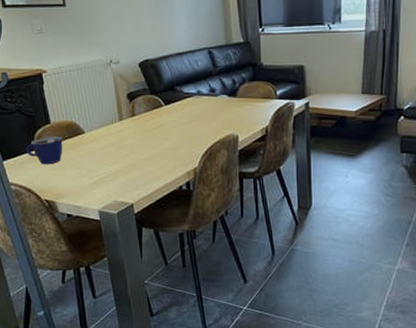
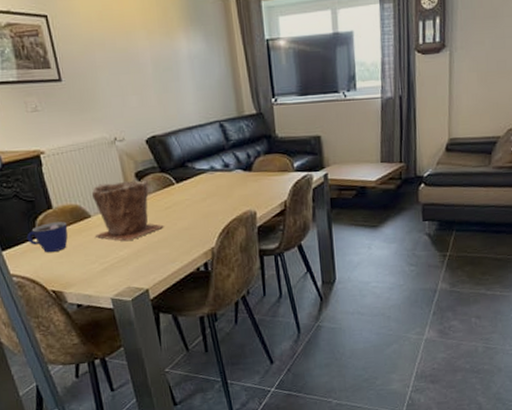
plant pot: none [86,101,151,158] -> present [91,180,164,242]

